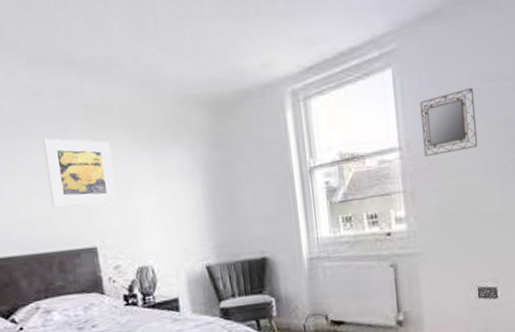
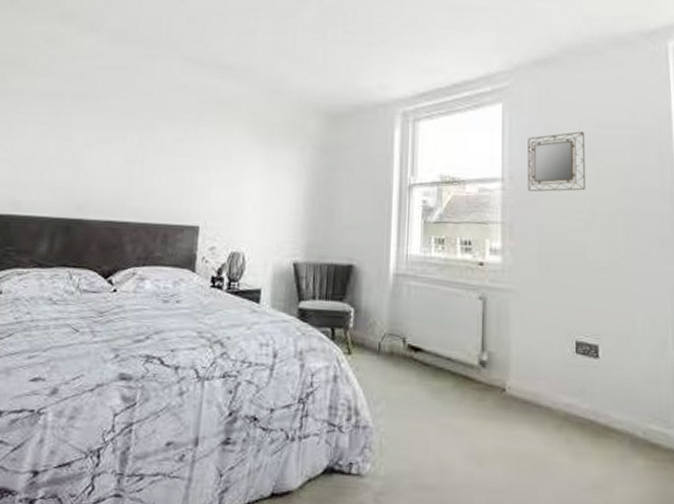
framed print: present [42,138,119,207] -> none [171,124,233,190]

